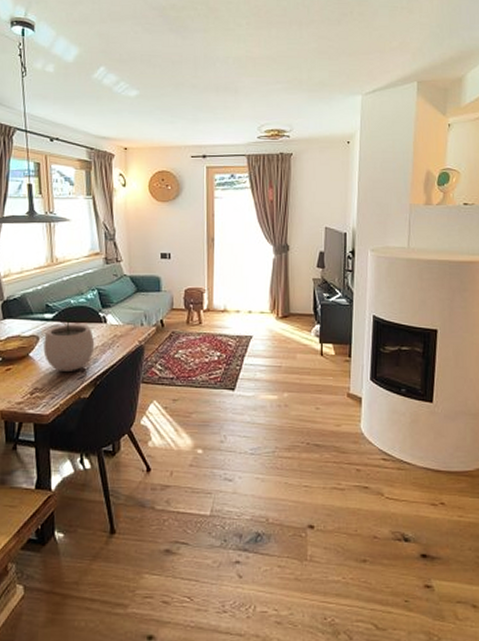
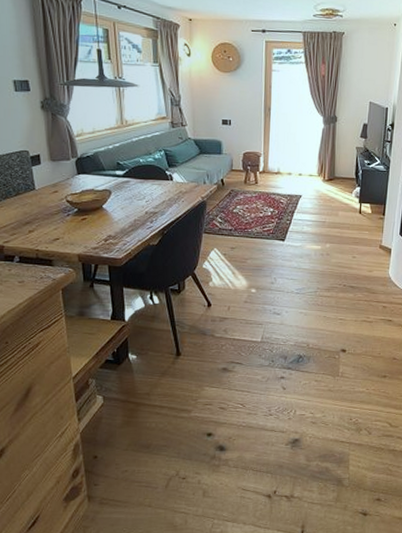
plant pot: present [43,311,95,371] -> none [115,169,162,222]

